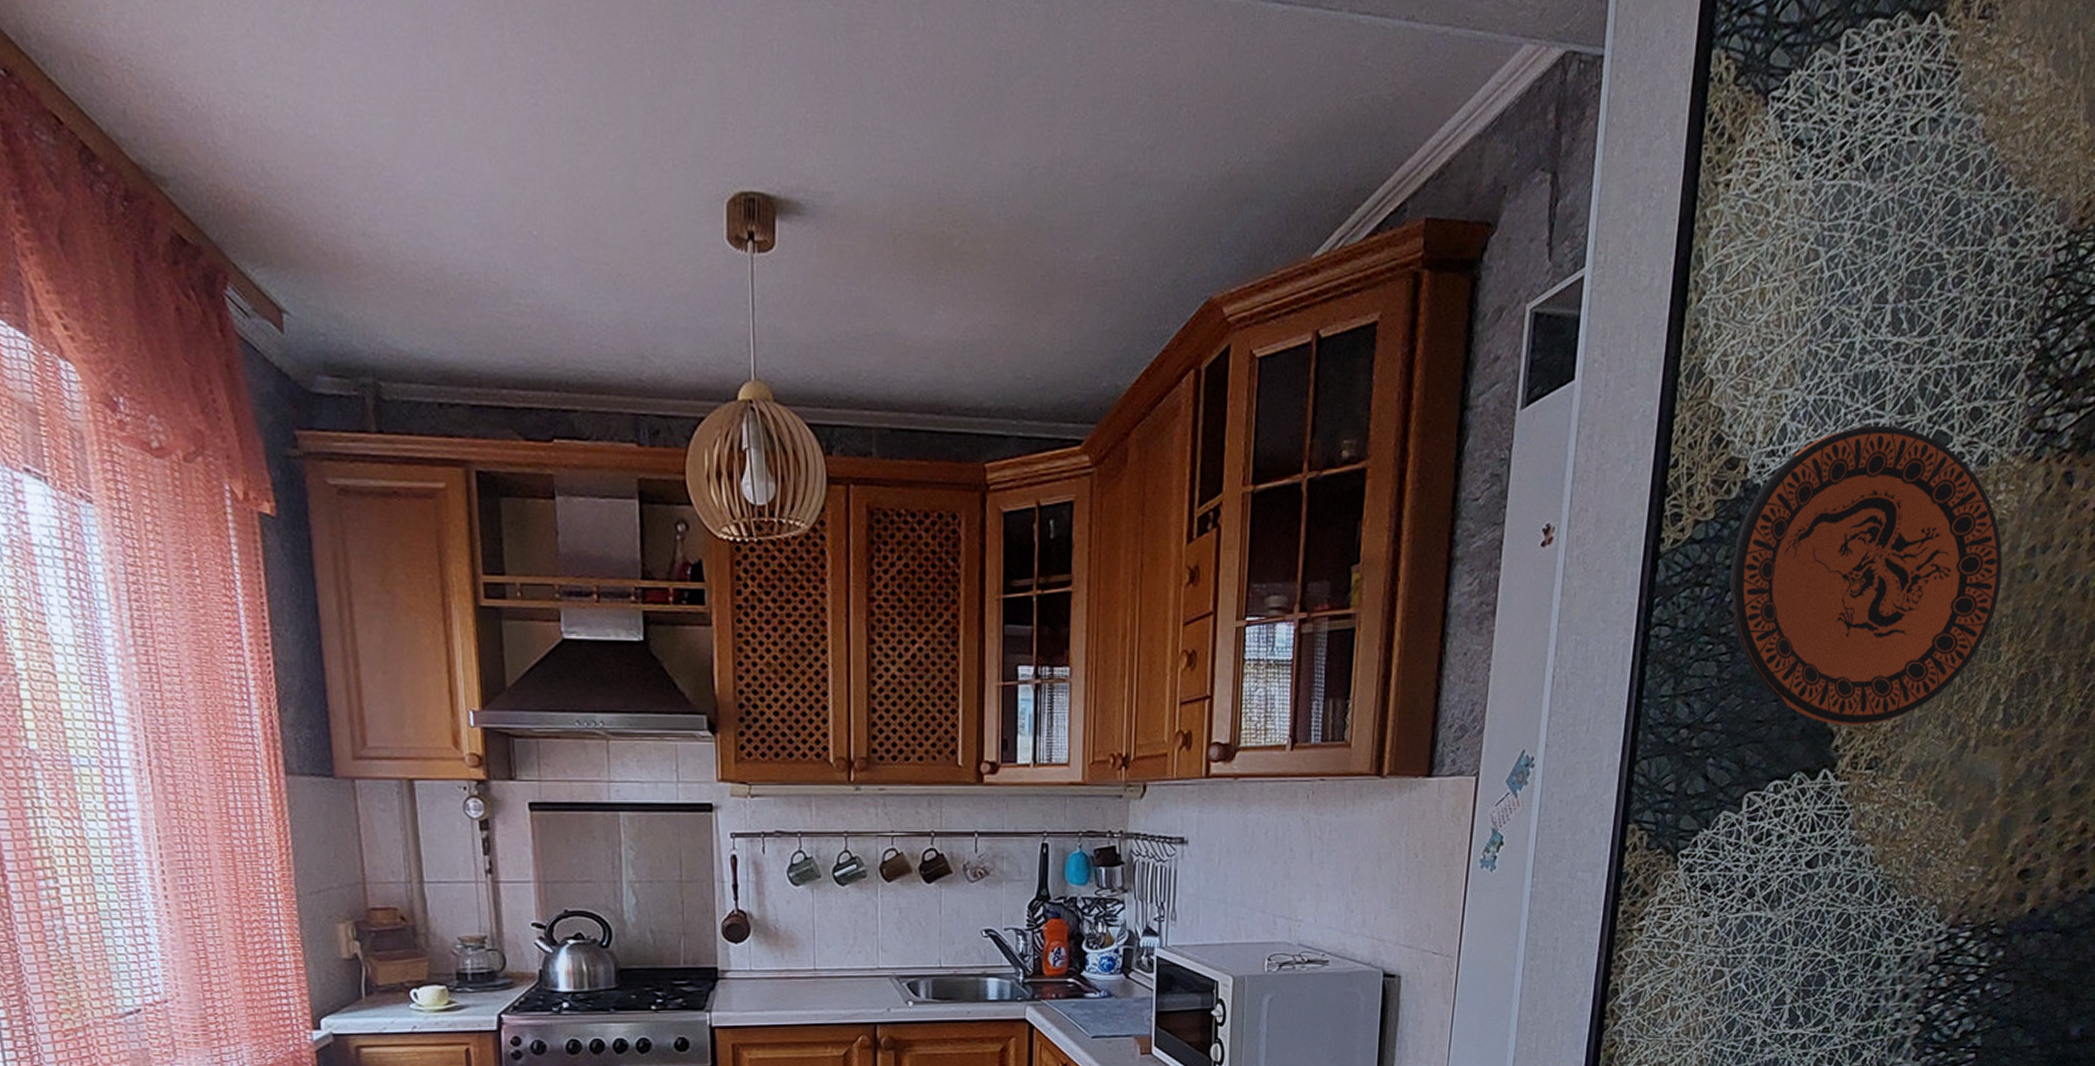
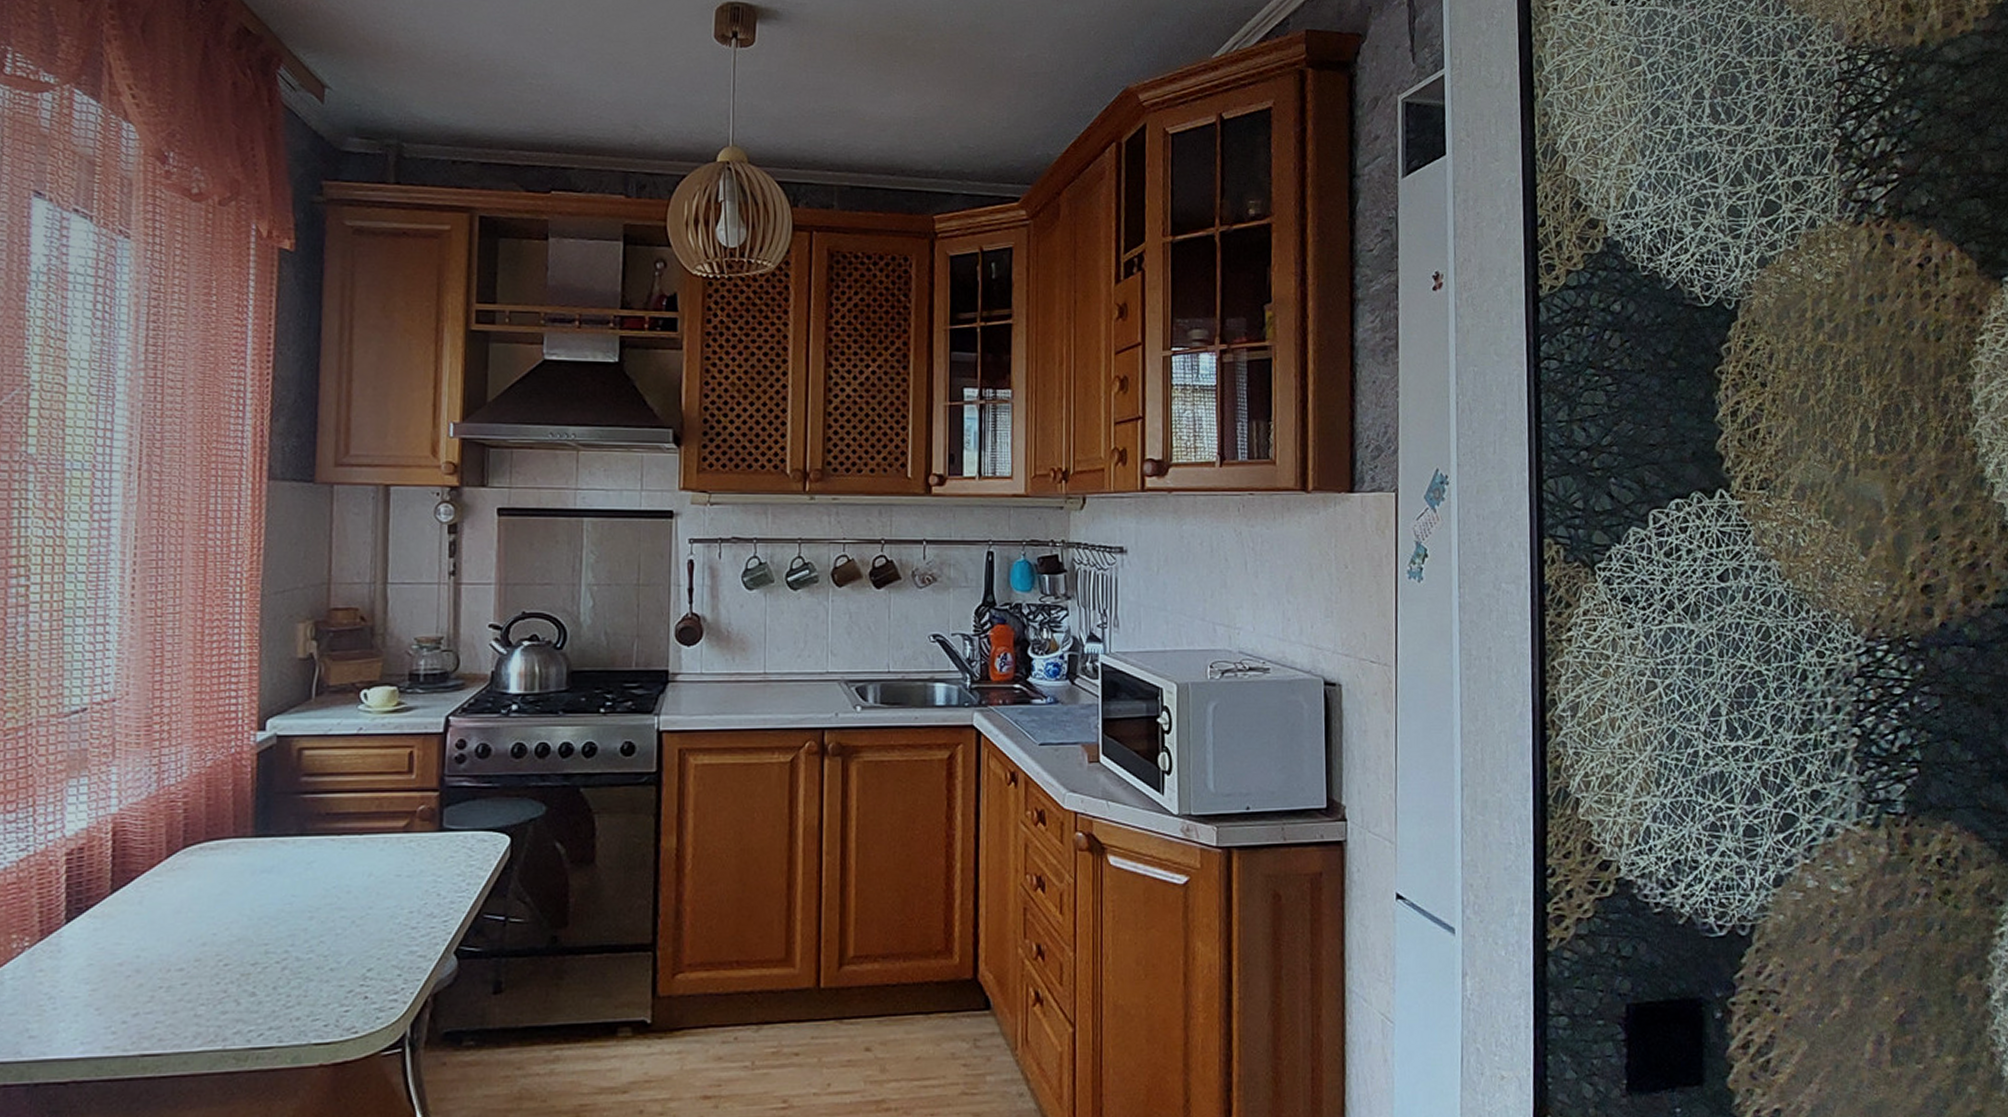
decorative plate: present [1729,425,2003,726] -> none [1604,194,1850,451]

